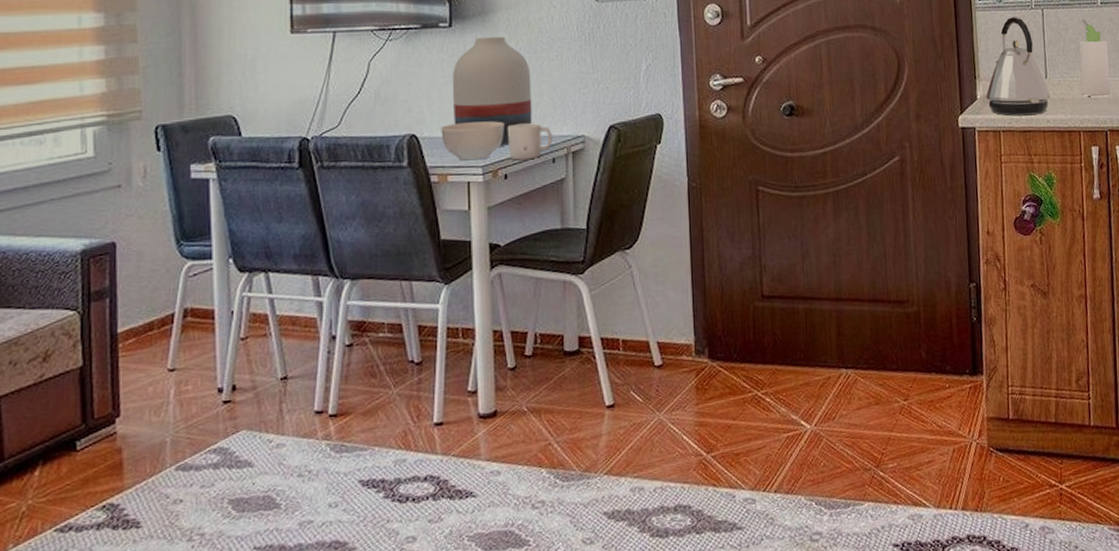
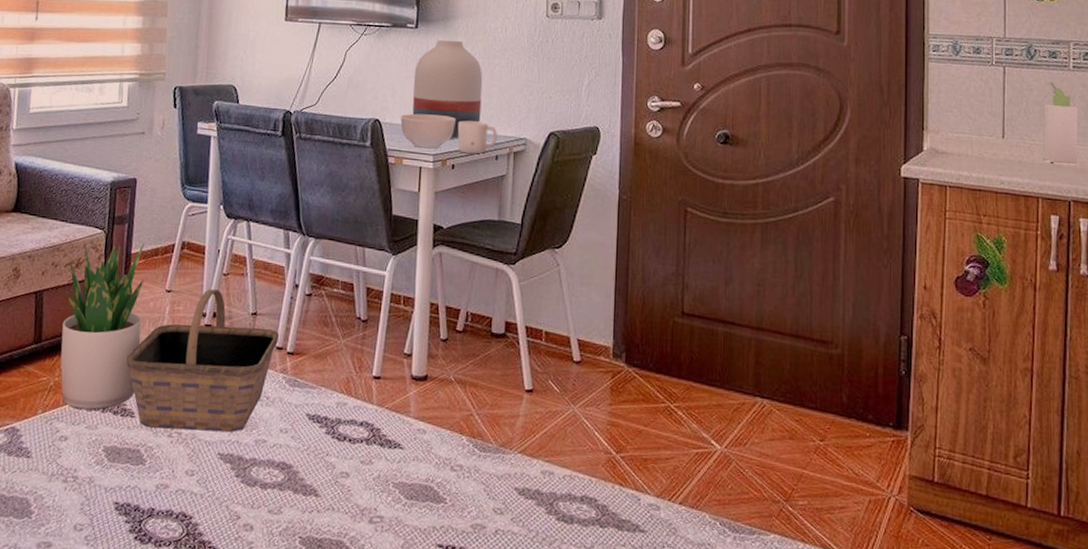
planter: none [30,317,140,533] -> present [60,242,145,410]
basket: none [123,358,318,536] -> present [126,289,280,432]
kettle: present [986,17,1051,117] -> none [934,71,1007,175]

